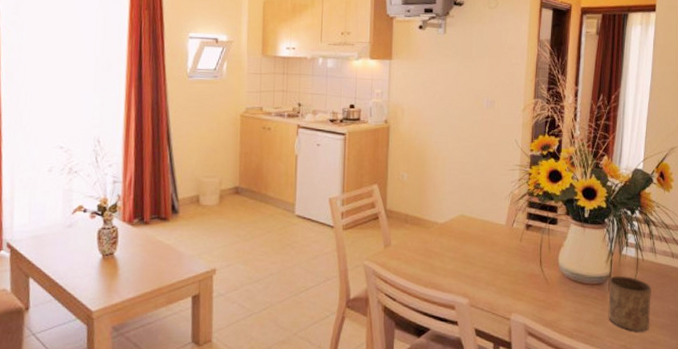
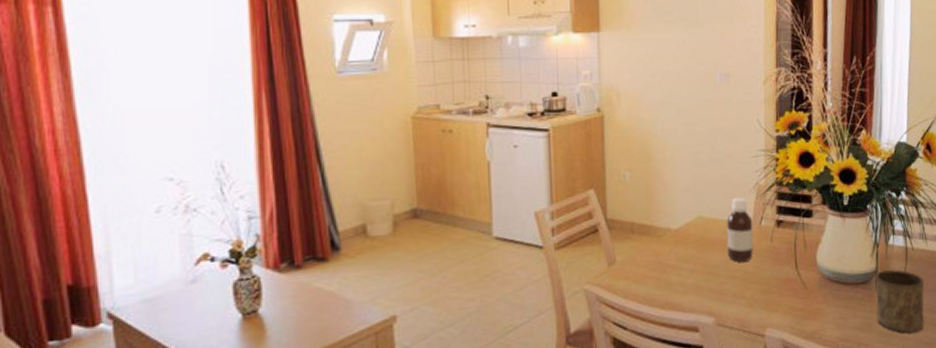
bottle: none [483,203,506,256] -> present [726,198,754,262]

